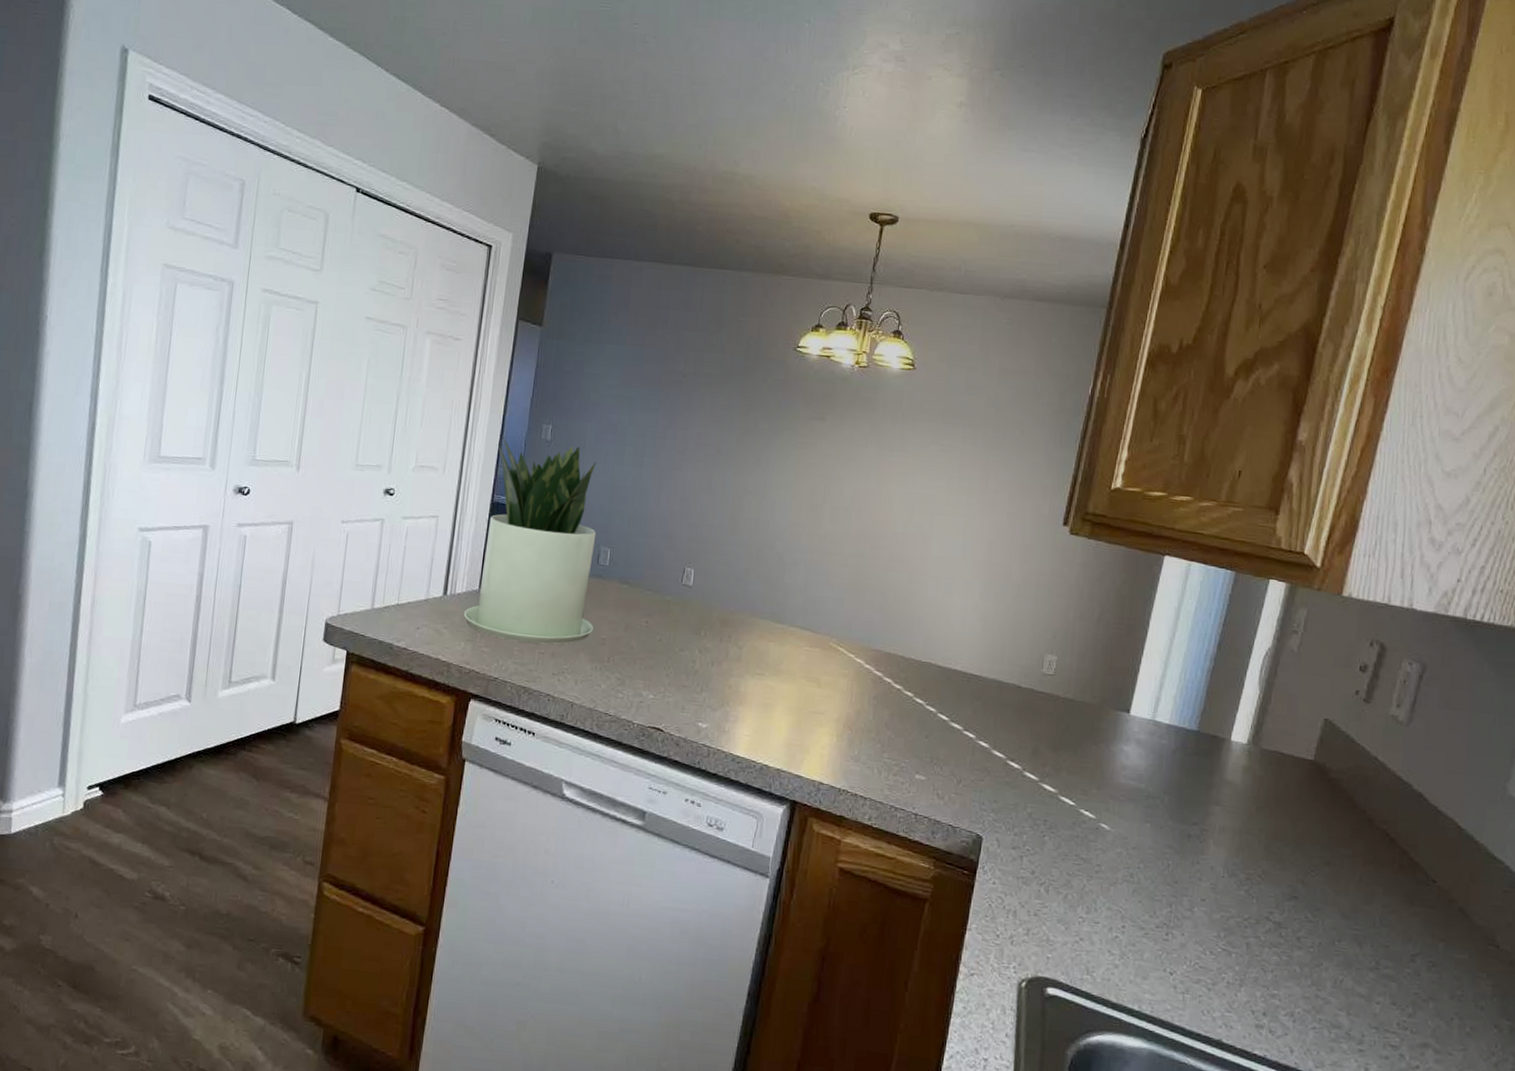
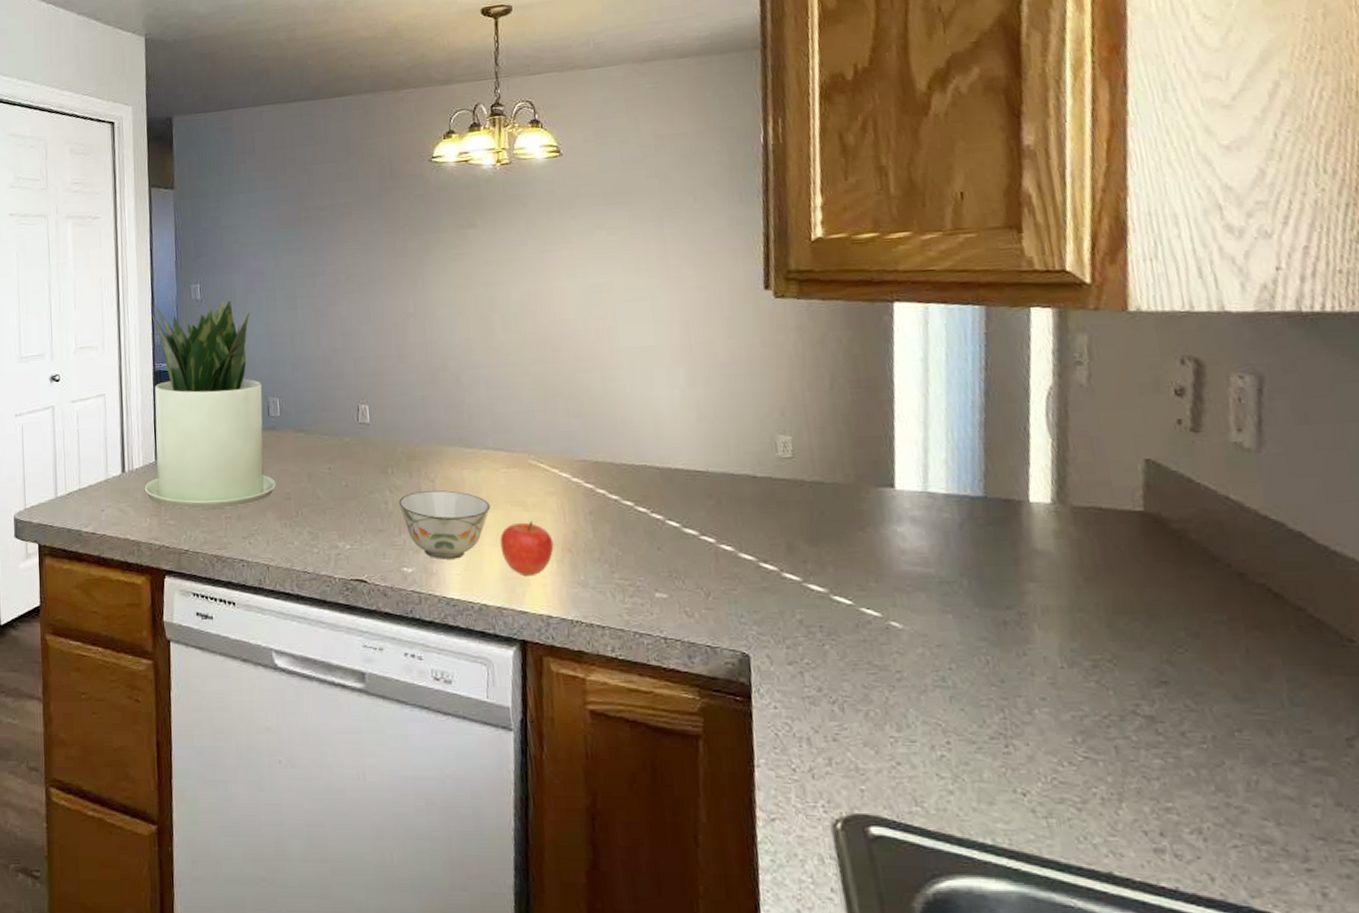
soup bowl: none [705,656,788,722] -> present [398,490,491,560]
fruit: none [789,696,838,746] -> present [500,520,554,577]

